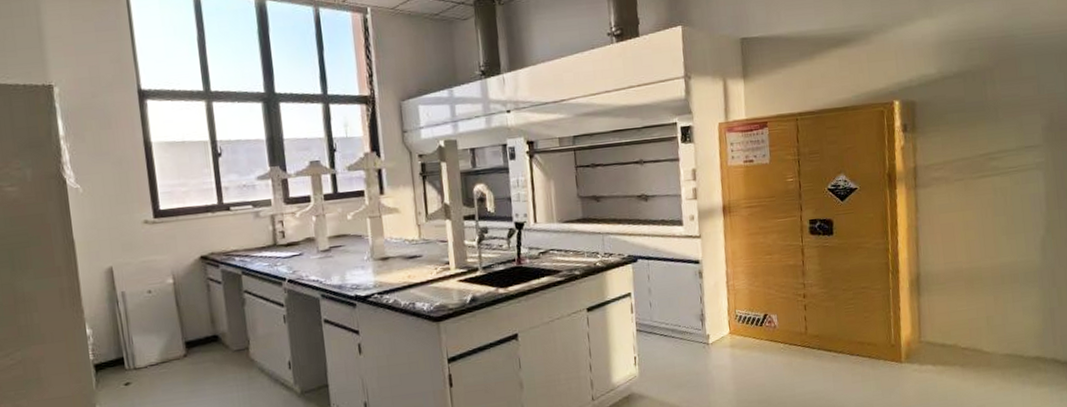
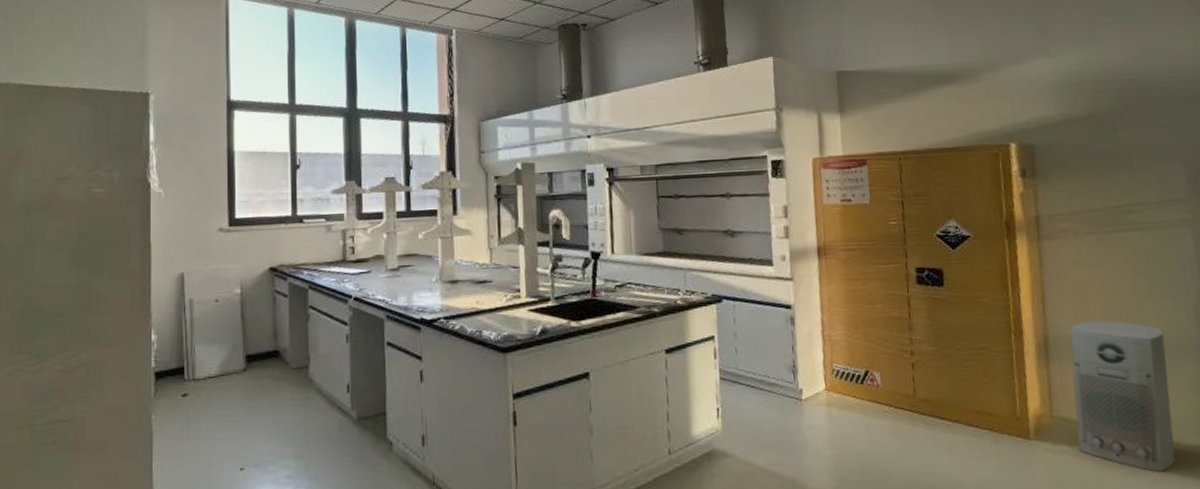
air purifier: none [938,256,1018,381] -> present [1070,320,1176,472]

